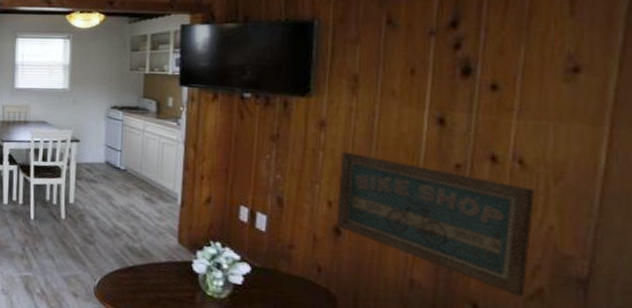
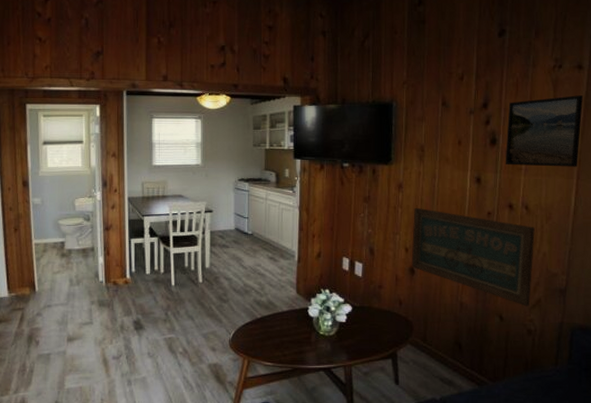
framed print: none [485,10,624,110] -> present [505,95,584,167]

